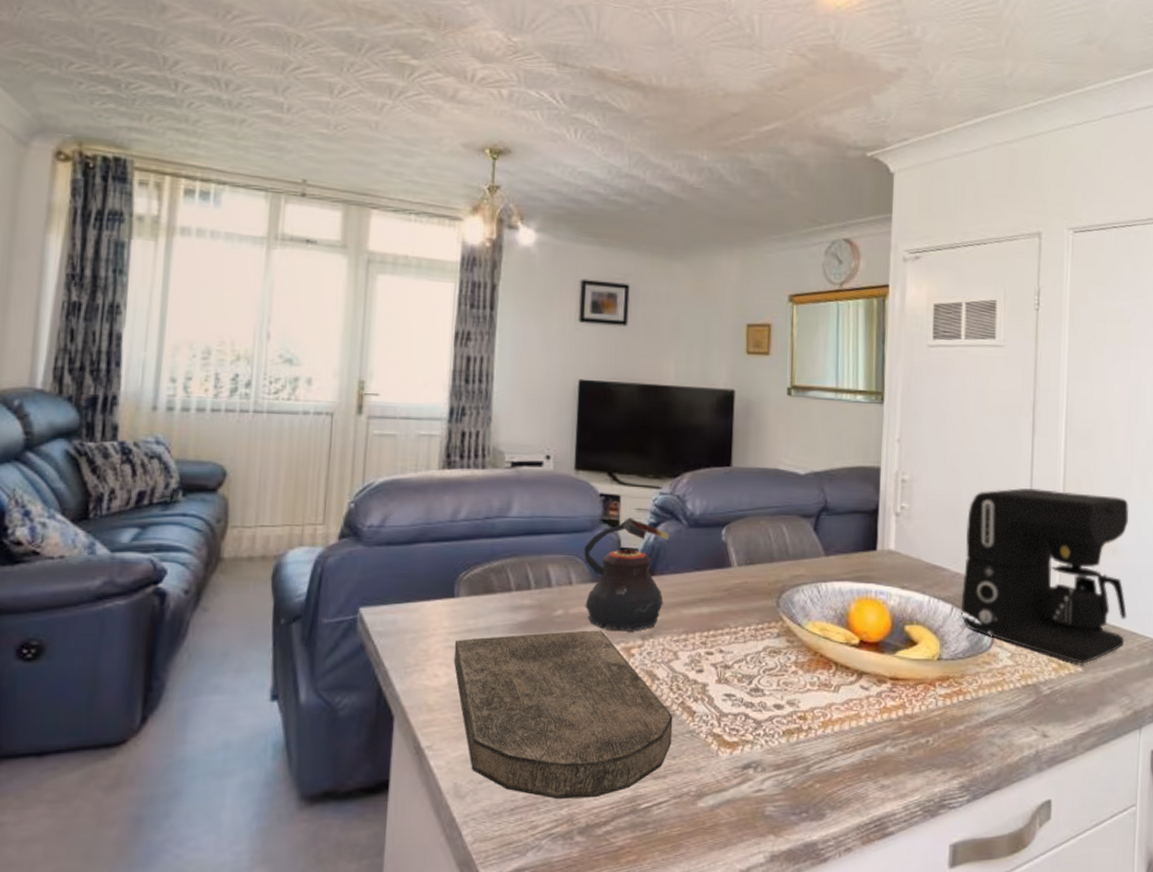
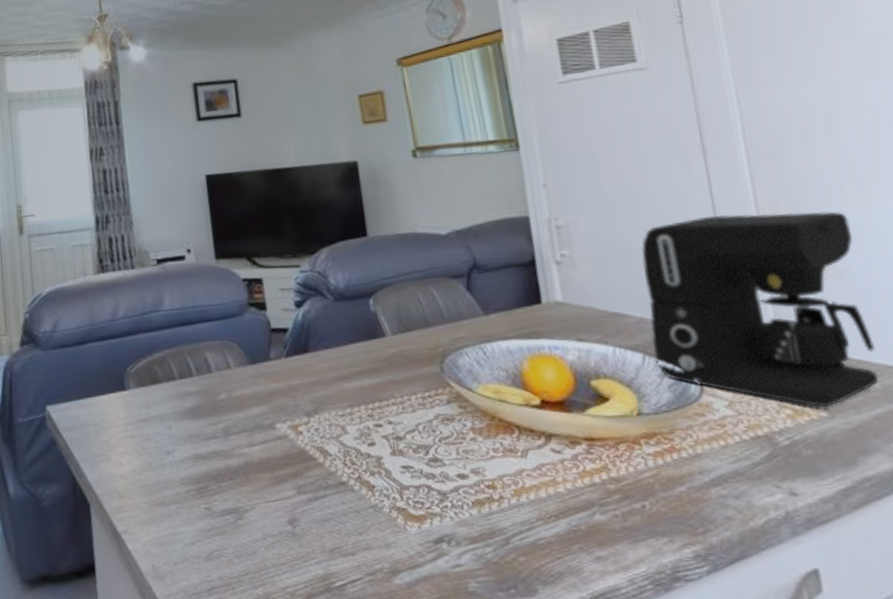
cutting board: present [453,630,673,799] -> none [132,410,356,578]
teapot: present [584,517,669,632] -> none [236,298,323,410]

